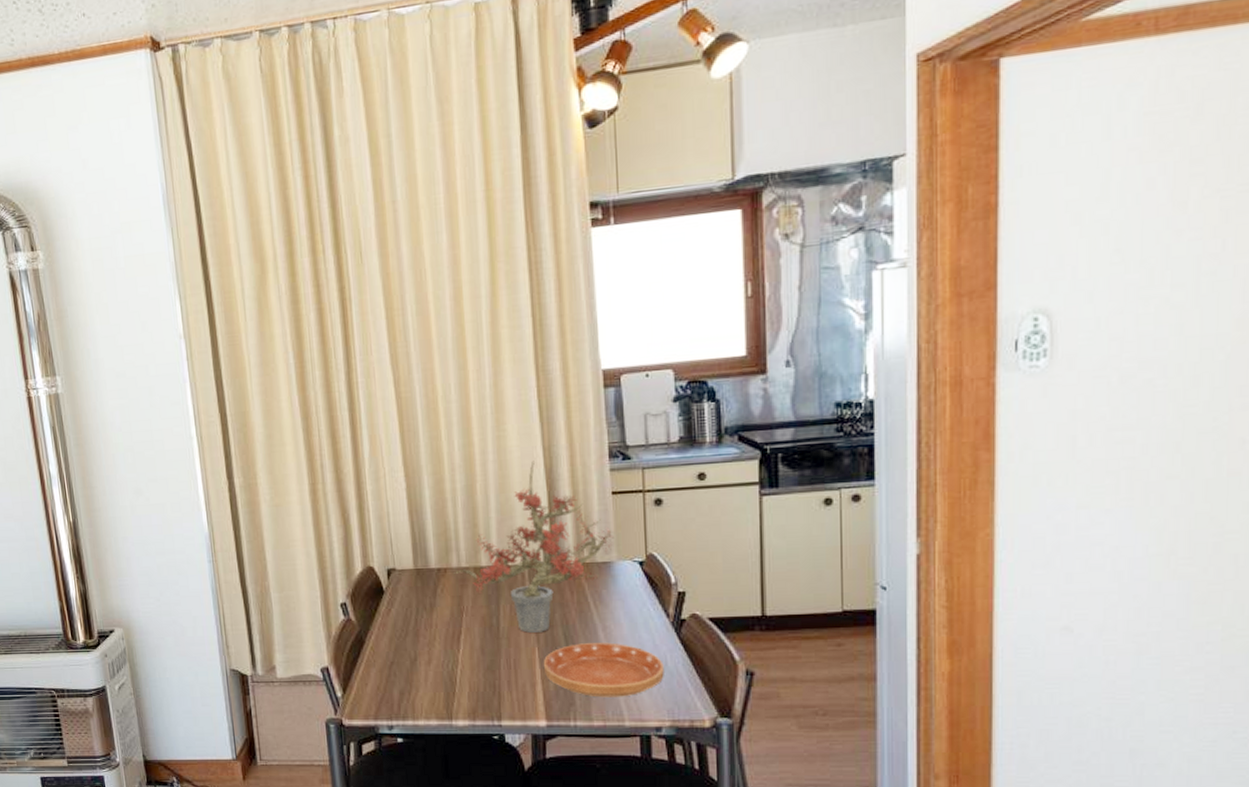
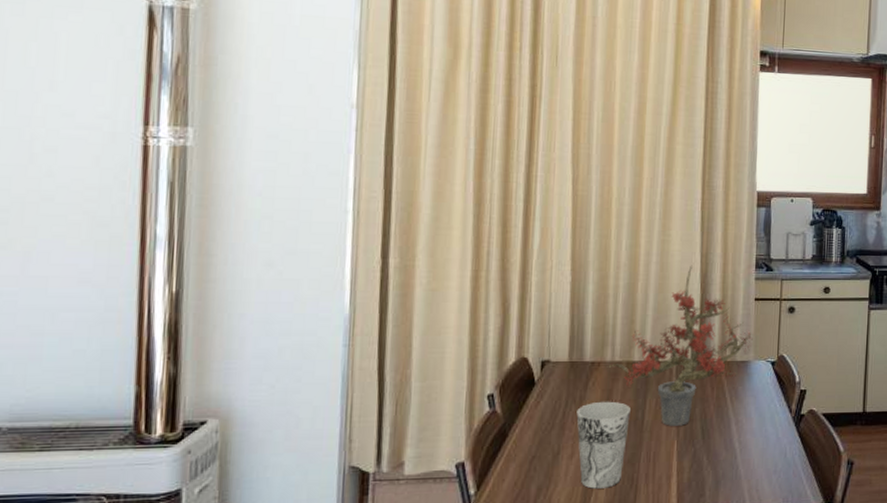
cup: none [428,608,485,695] -> present [576,401,630,489]
saucer: present [543,643,664,698] -> none [680,436,784,488]

